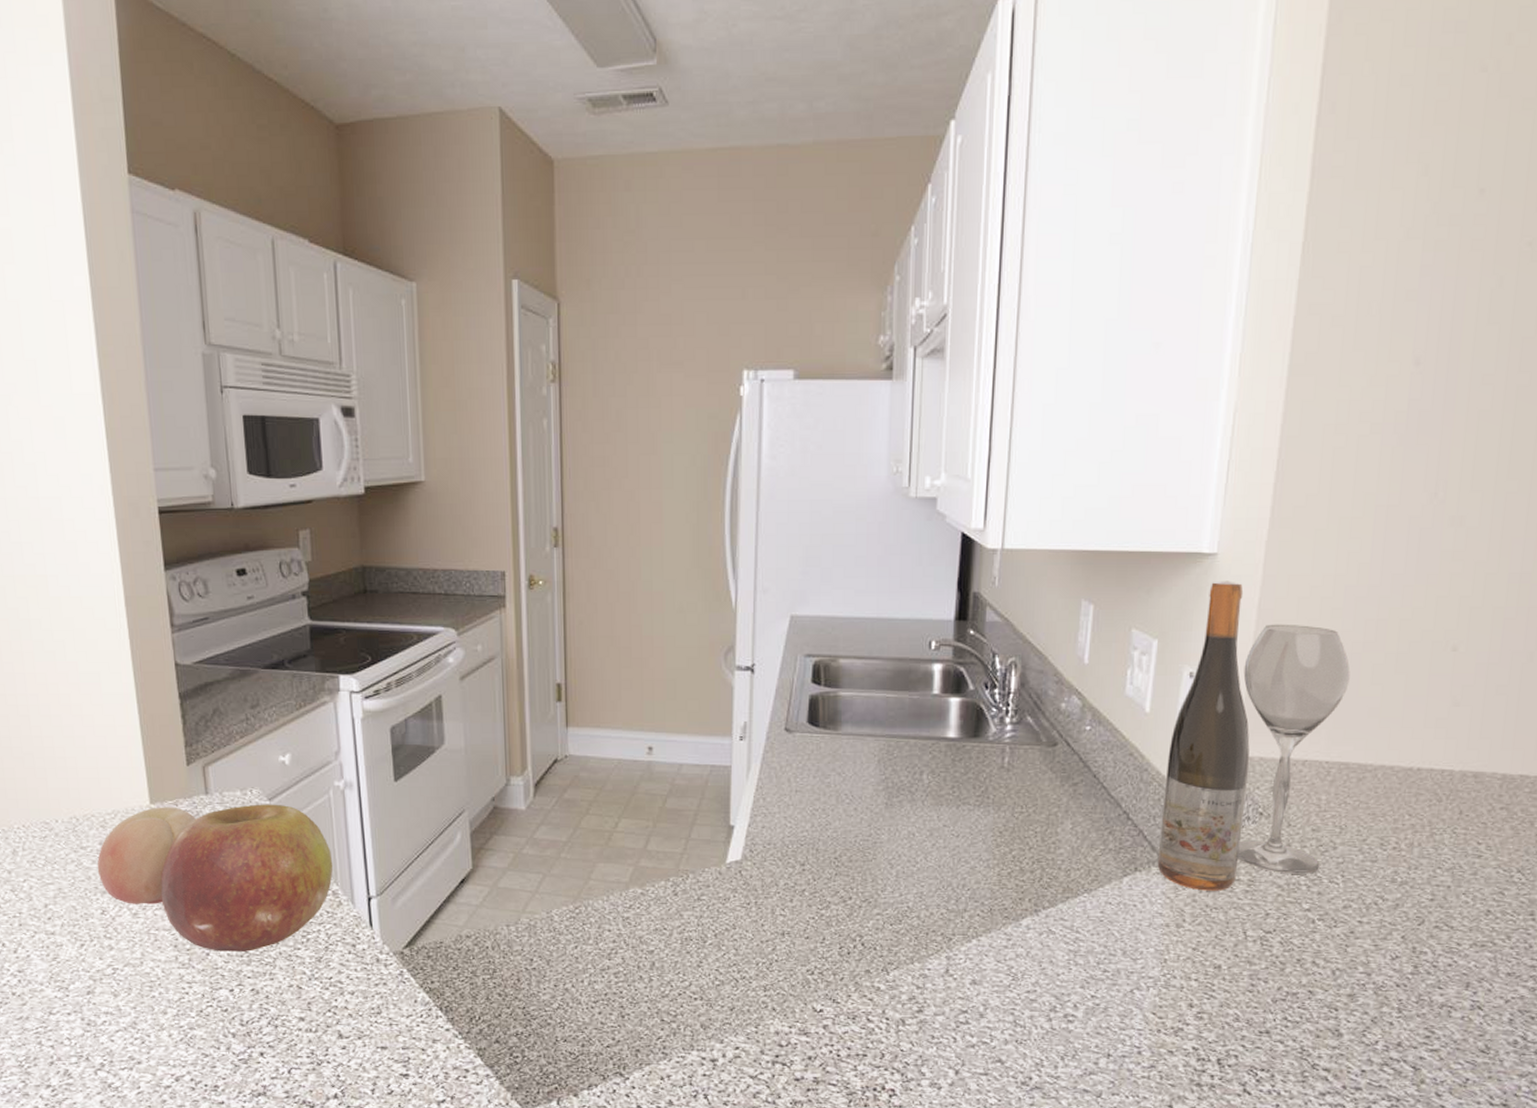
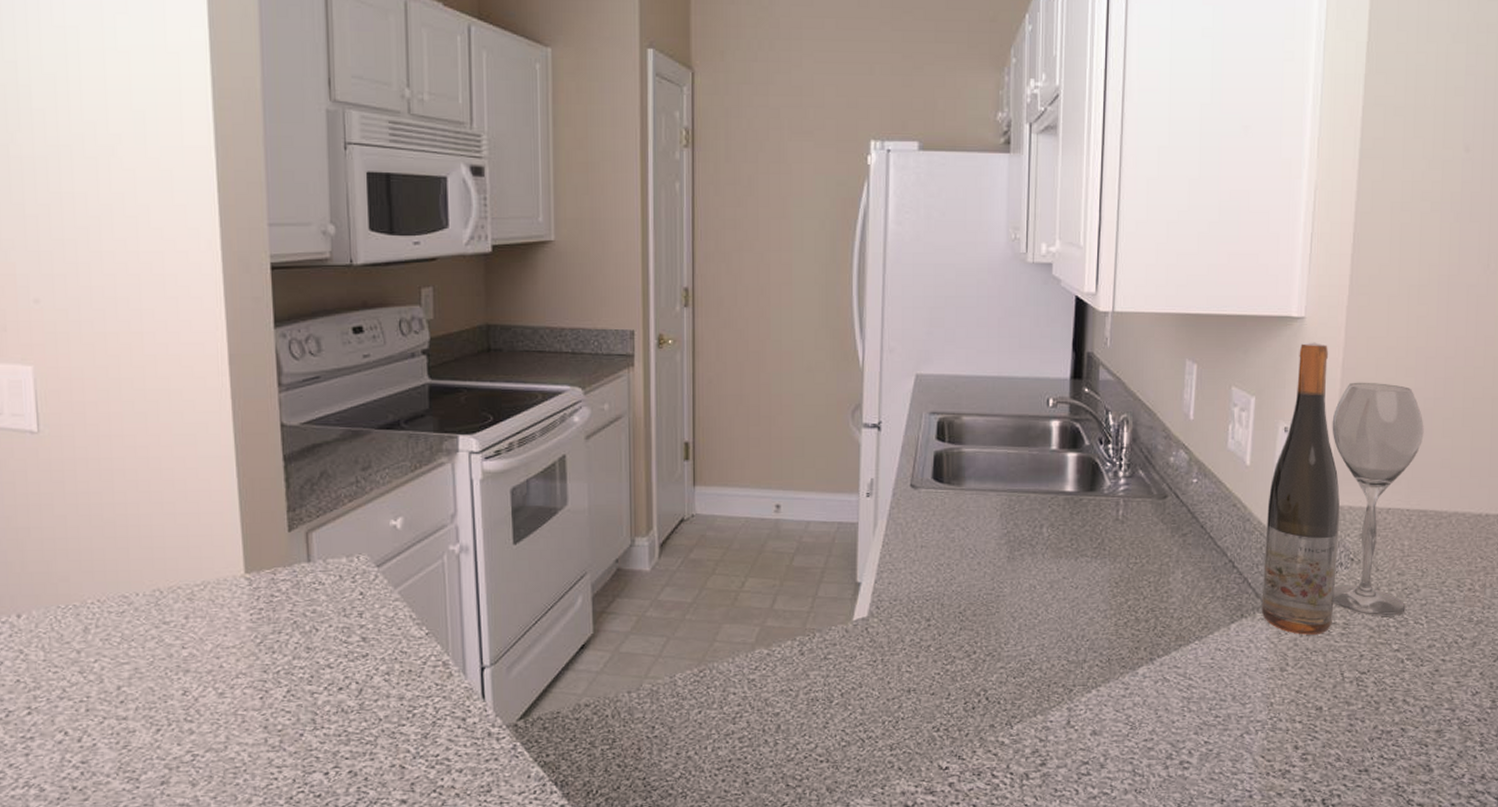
fruit: present [97,807,196,904] -> none [180,576,295,683]
fruit: present [160,804,333,952] -> none [251,570,445,732]

